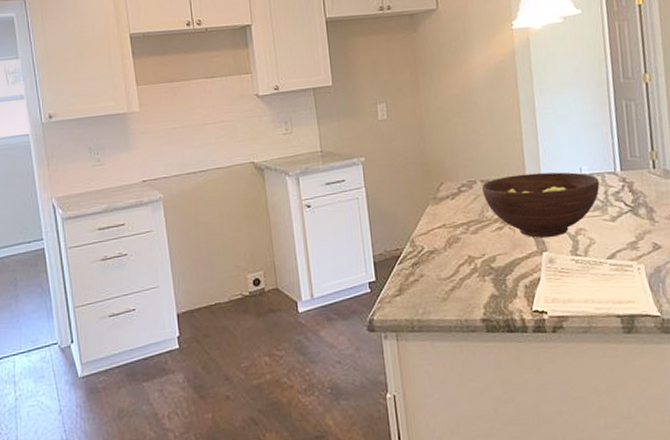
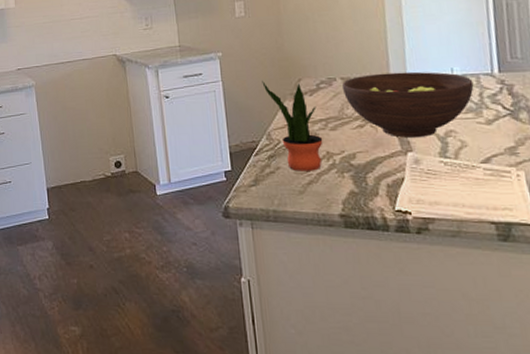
potted plant: none [405,185,465,278] -> present [262,80,323,171]

